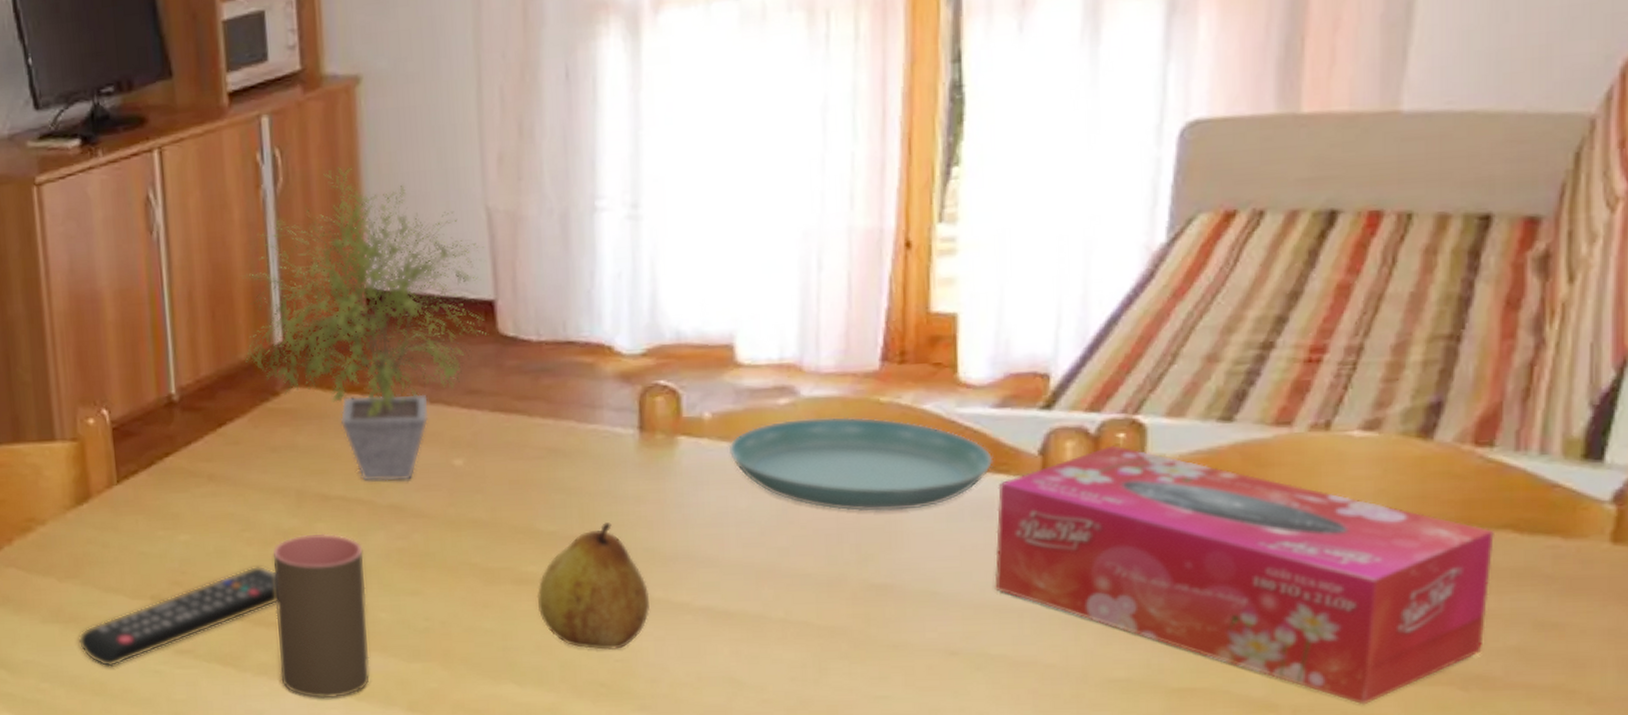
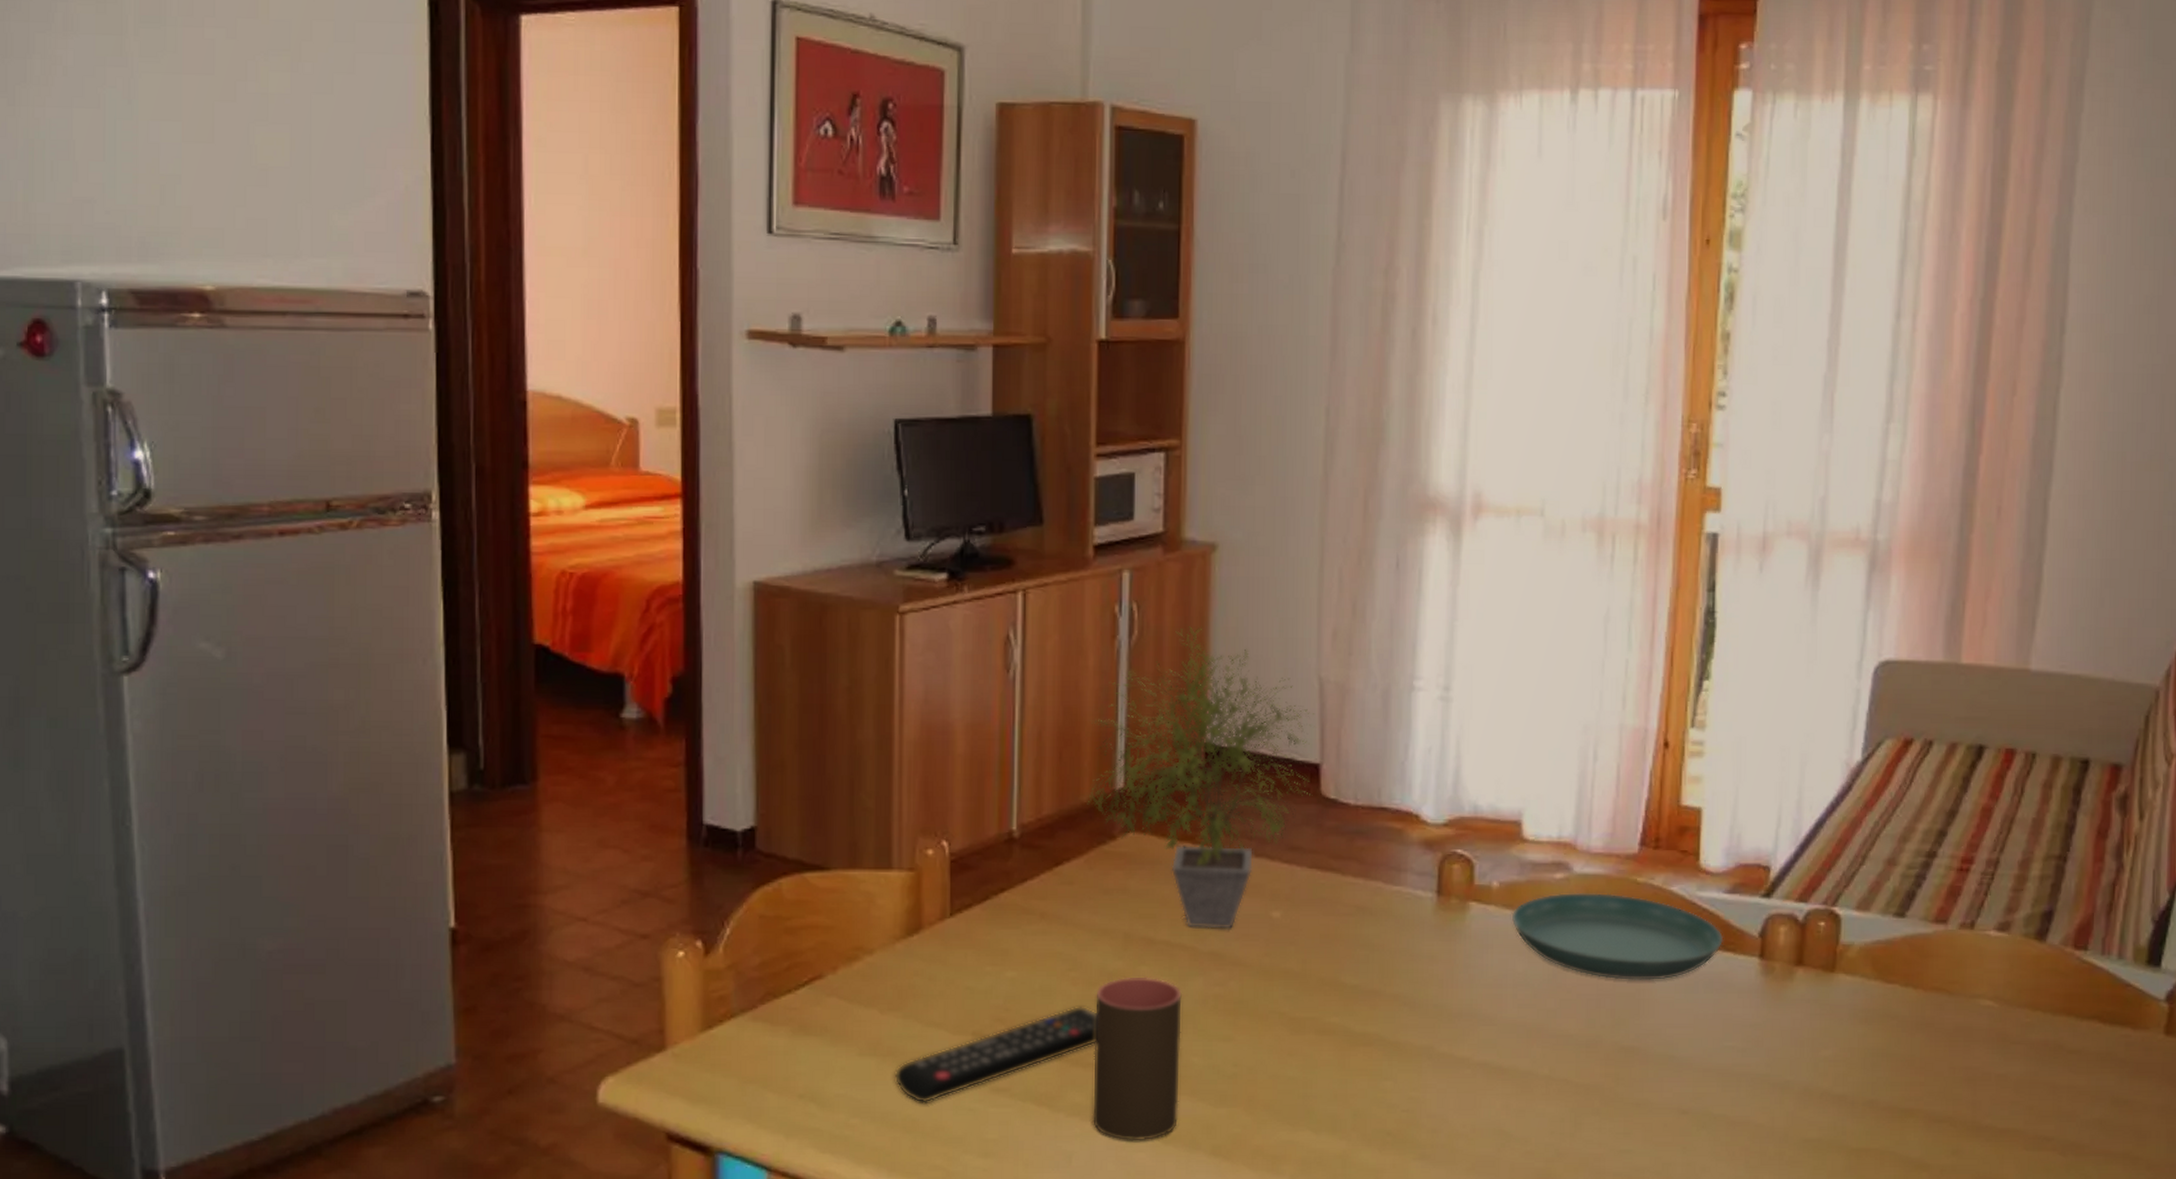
fruit: present [536,522,651,650] -> none [1337,979,1436,1100]
tissue box: present [995,445,1494,705] -> none [1720,932,2086,1167]

